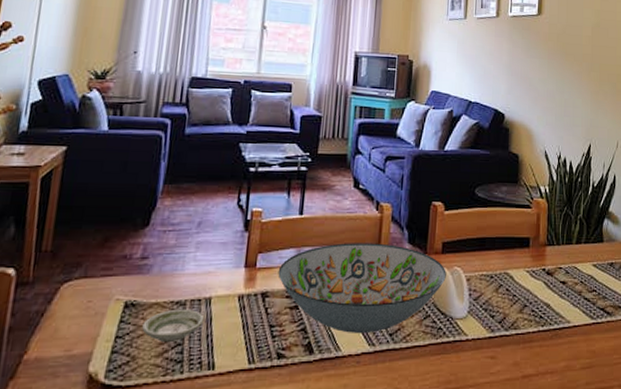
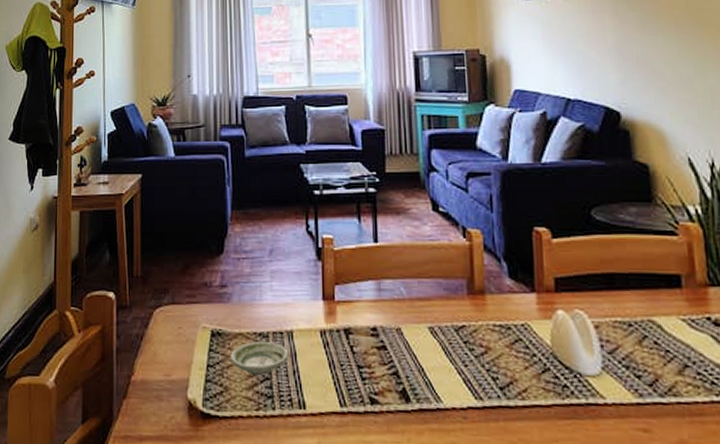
decorative bowl: present [278,243,446,333] -> none [359,276,565,384]

